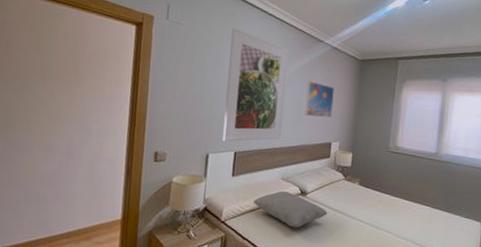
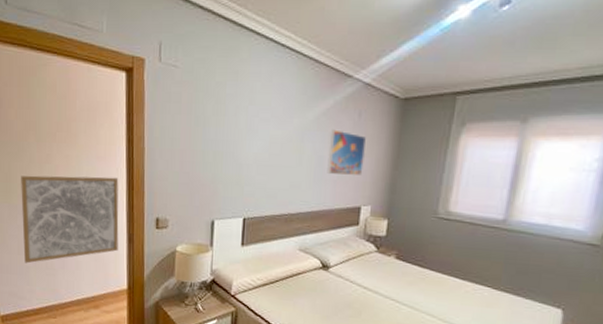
wall art: none [14,111,121,197] -> present [21,175,119,264]
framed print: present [222,27,289,142] -> none [229,65,307,207]
cushion: present [253,190,328,228] -> none [266,263,355,306]

